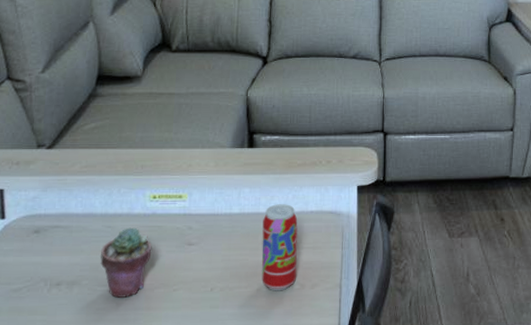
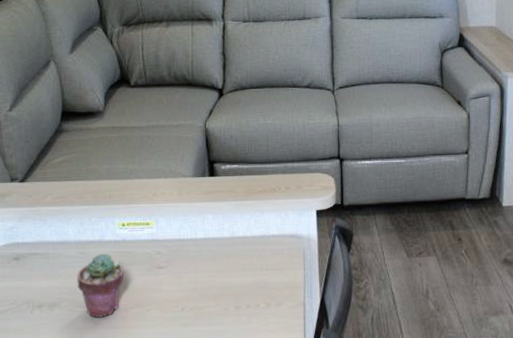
beverage can: present [262,204,298,291] -> none [227,229,262,310]

